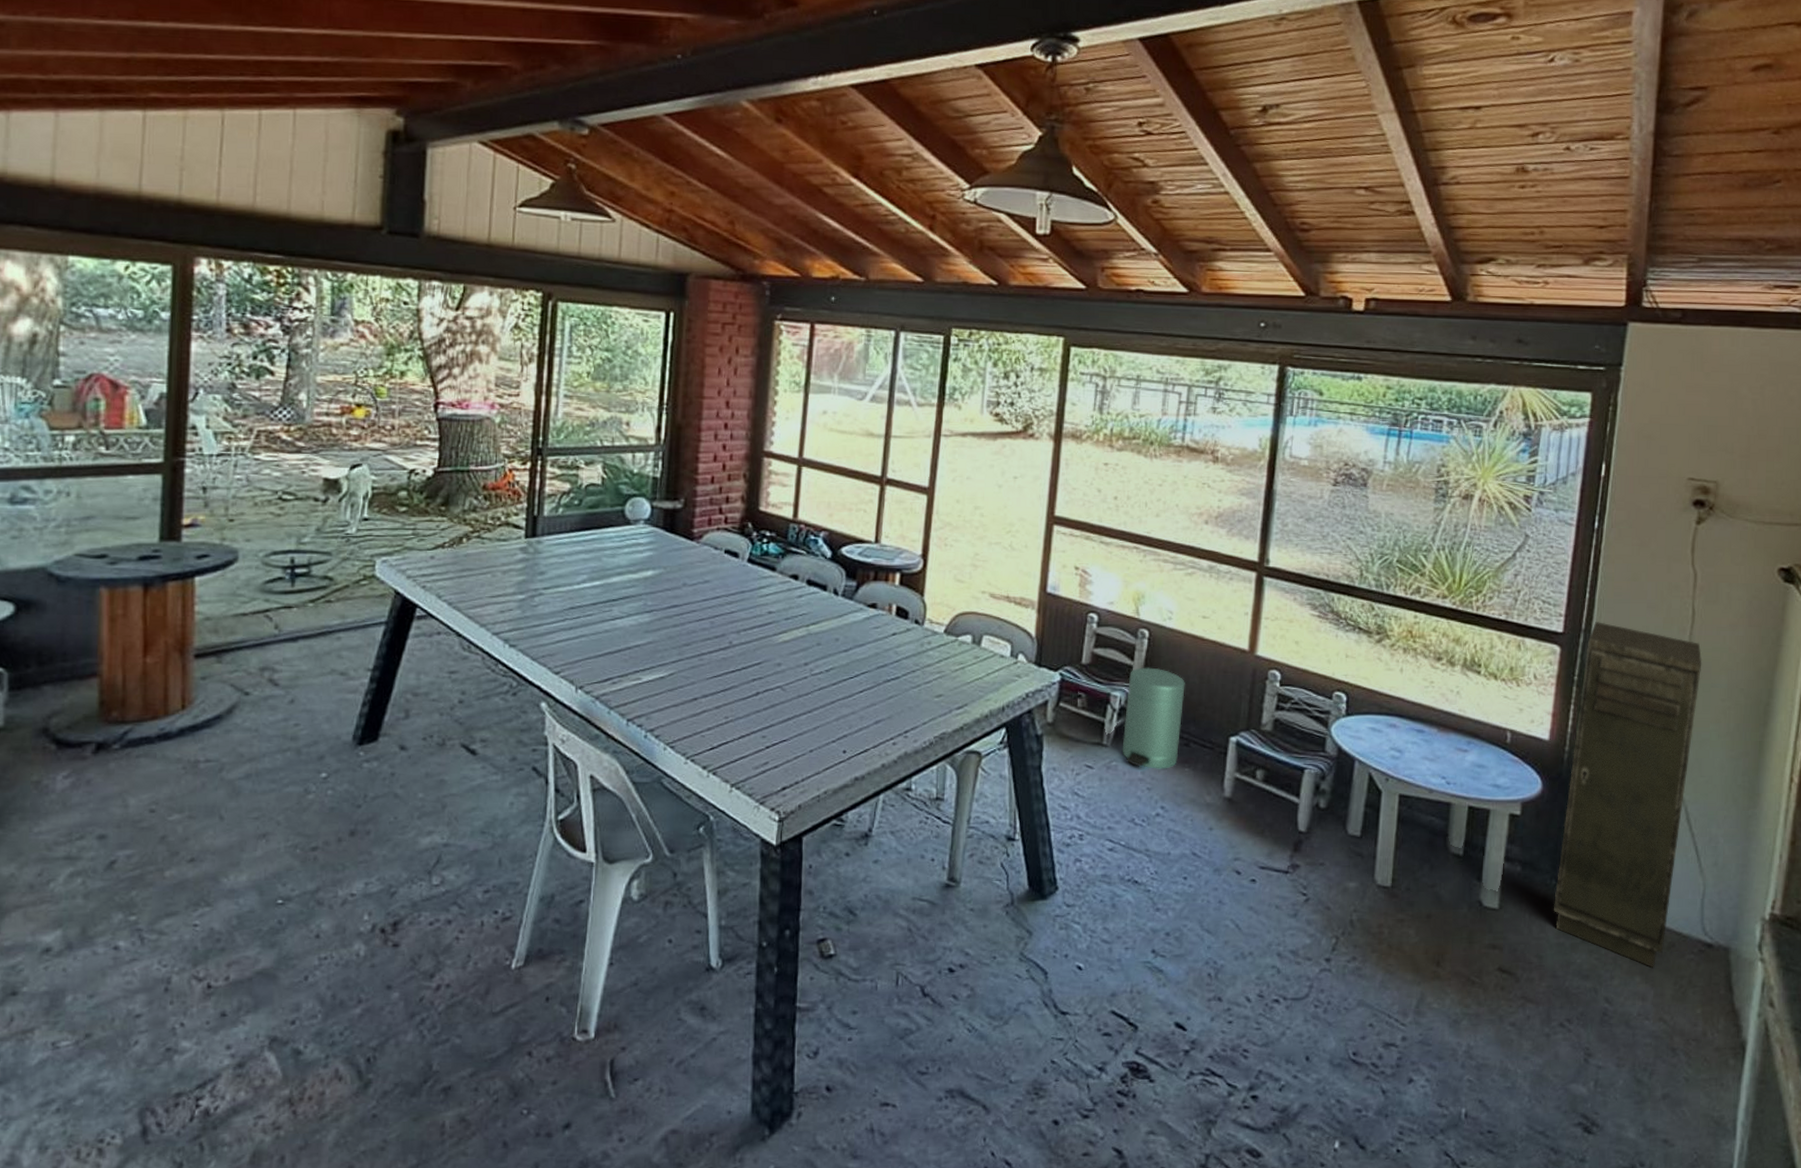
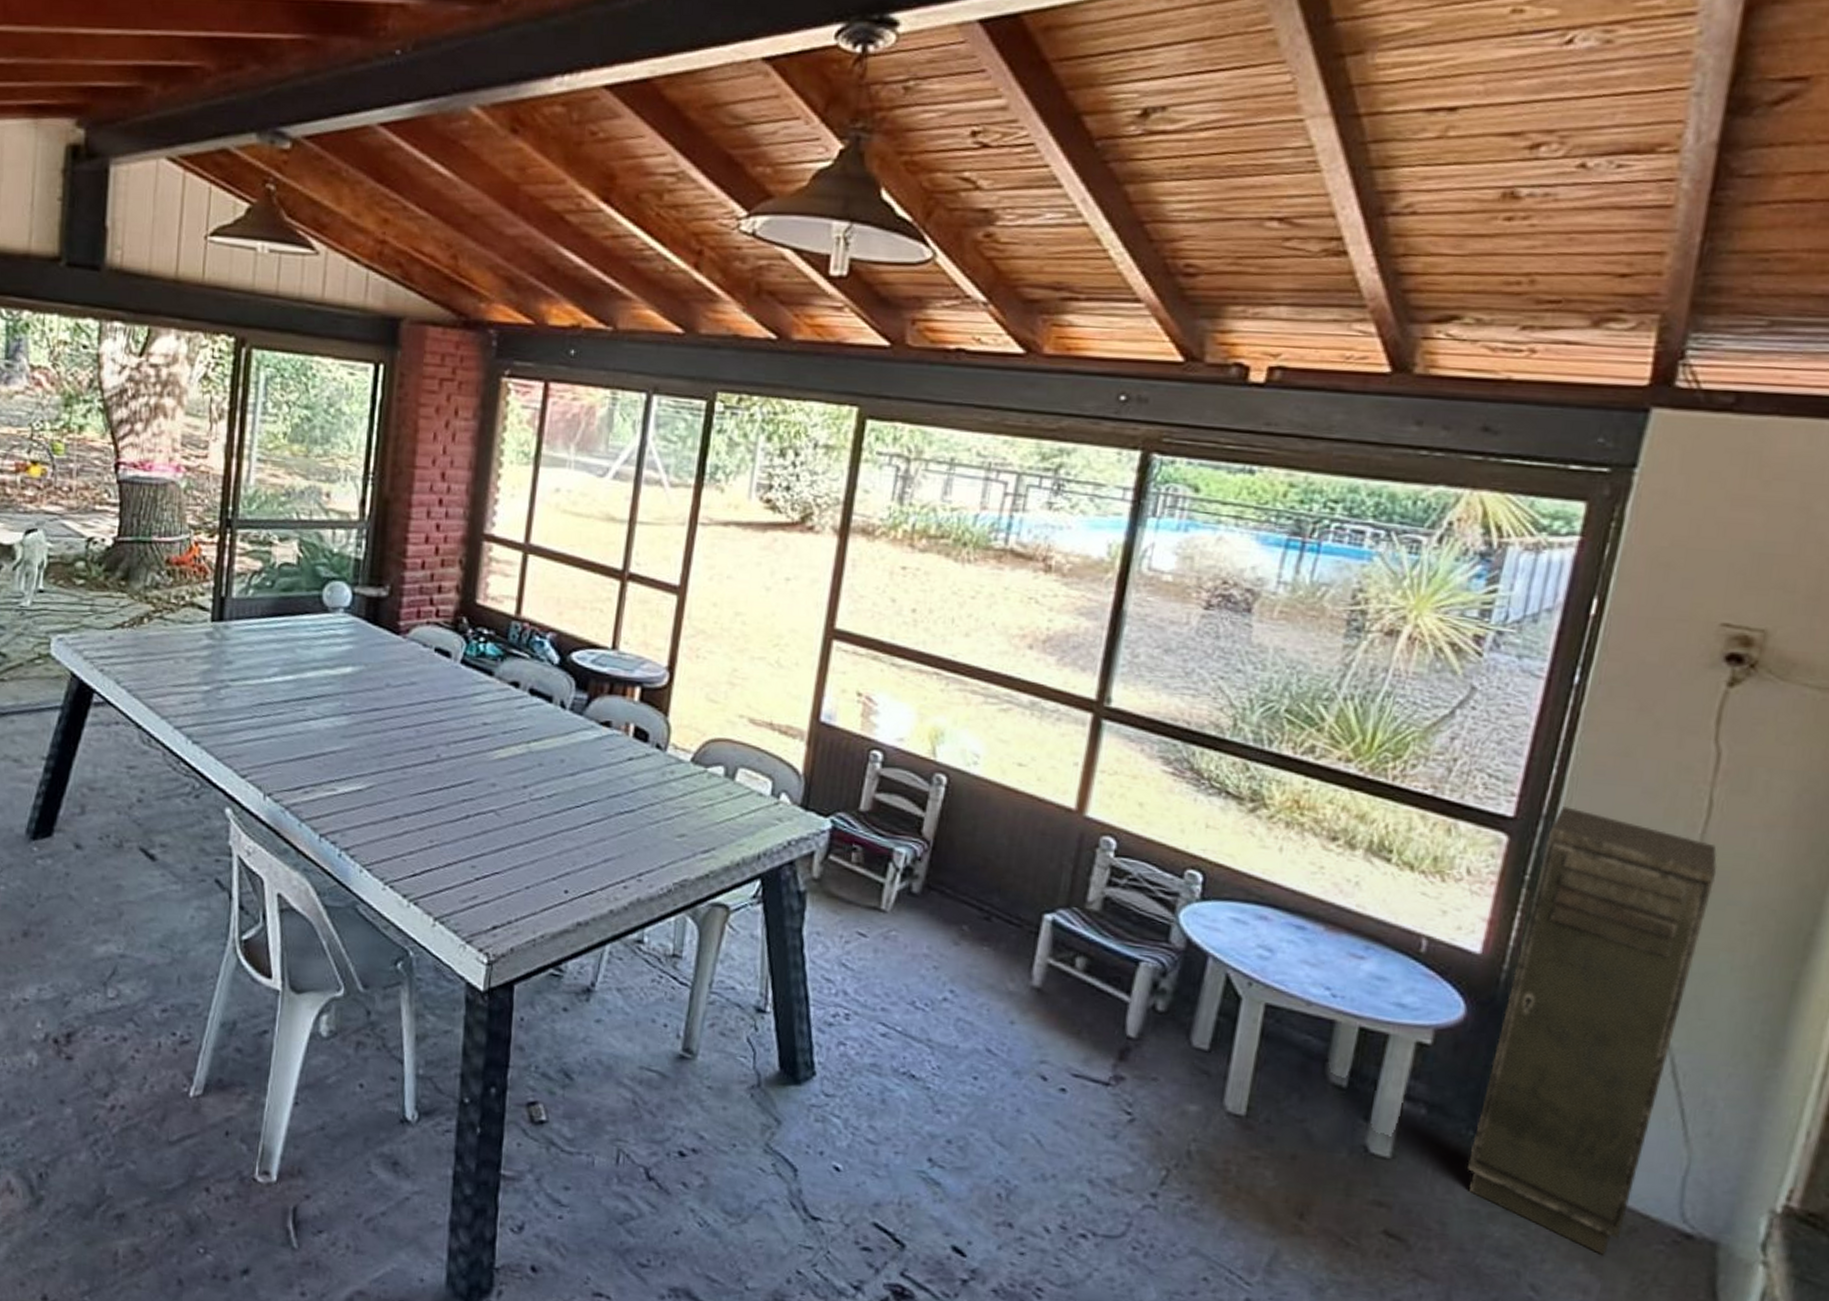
trash can: present [1122,667,1185,769] -> none [904,820,990,946]

